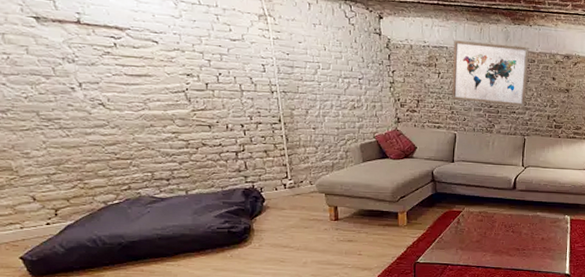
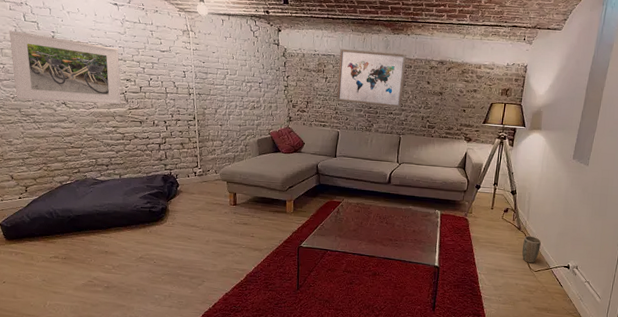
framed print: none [12,9,182,106] -> present [9,30,122,105]

